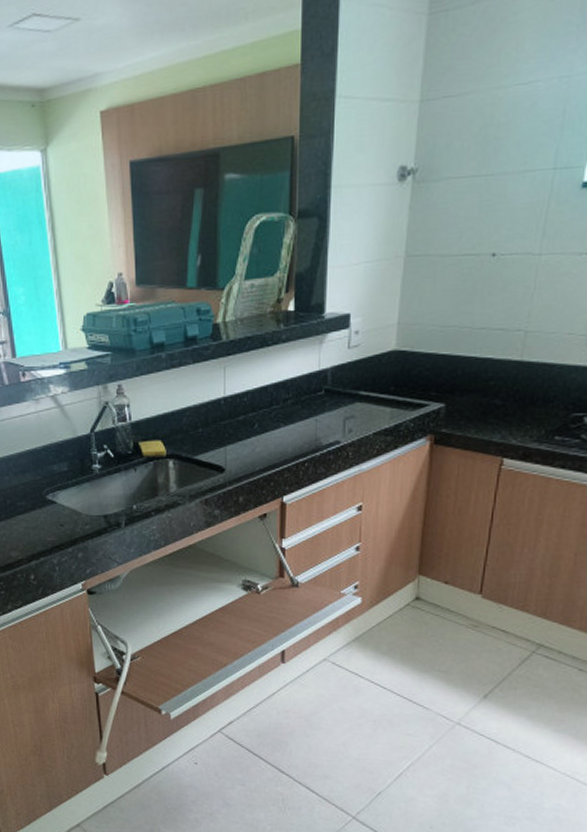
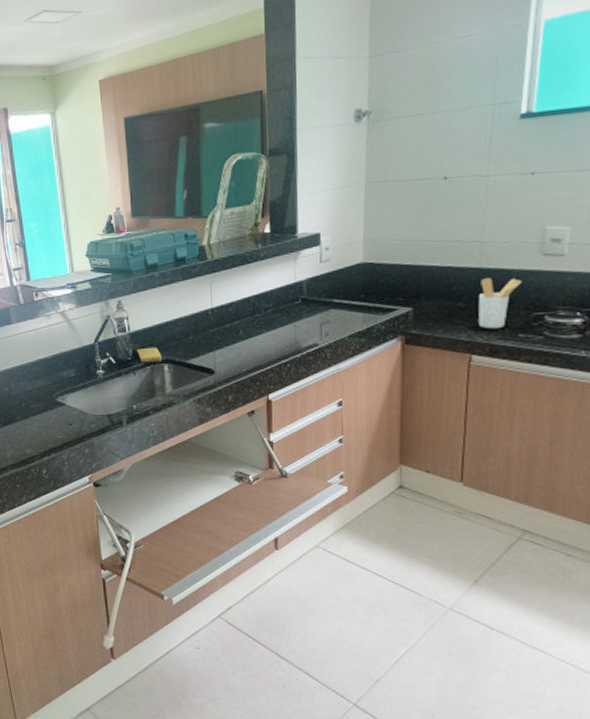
utensil holder: none [514,371,564,431] -> present [478,277,522,329]

